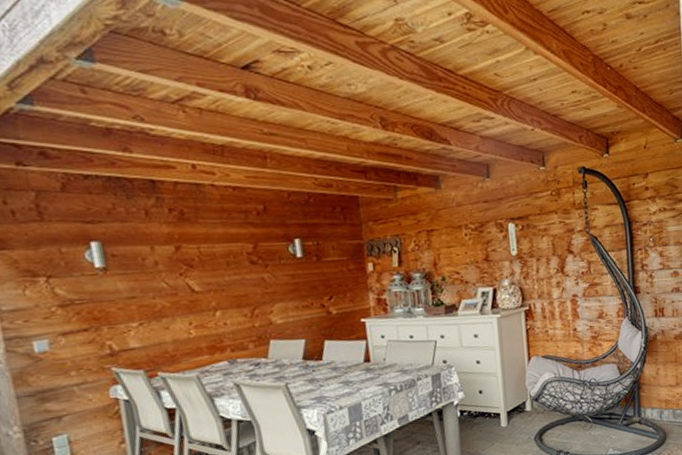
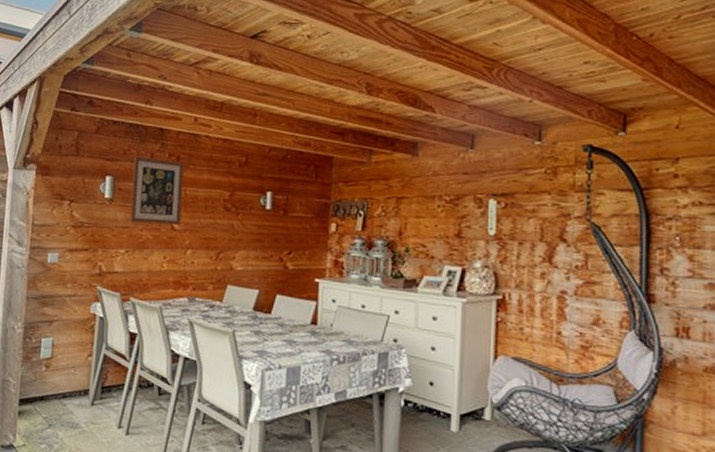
wall art: none [122,214,202,291] -> present [130,156,184,225]

